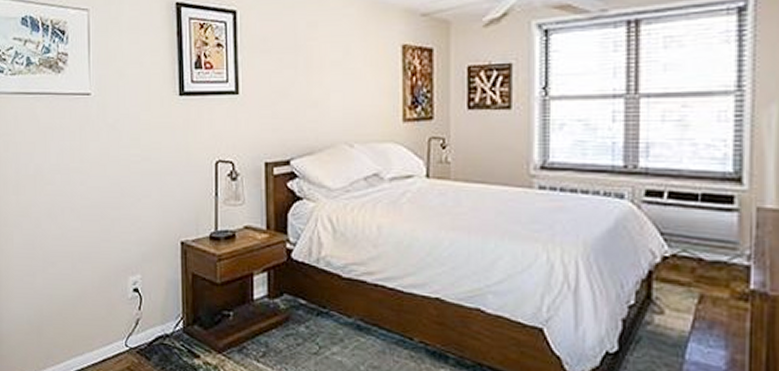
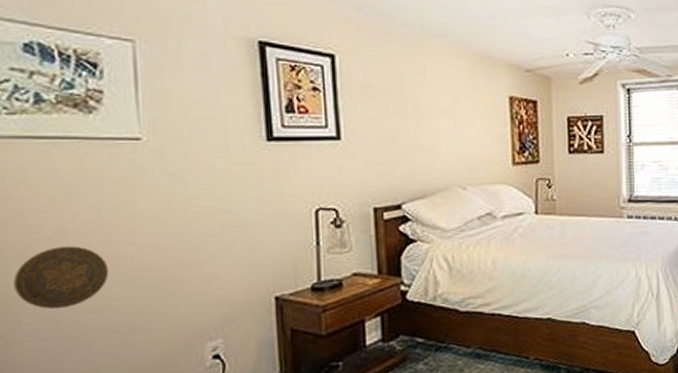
decorative plate: none [11,182,67,234] -> present [14,246,109,310]

